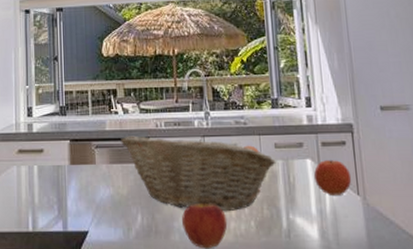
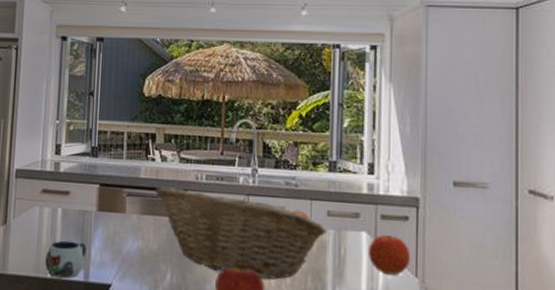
mug: none [26,195,63,230] -> present [45,240,87,278]

